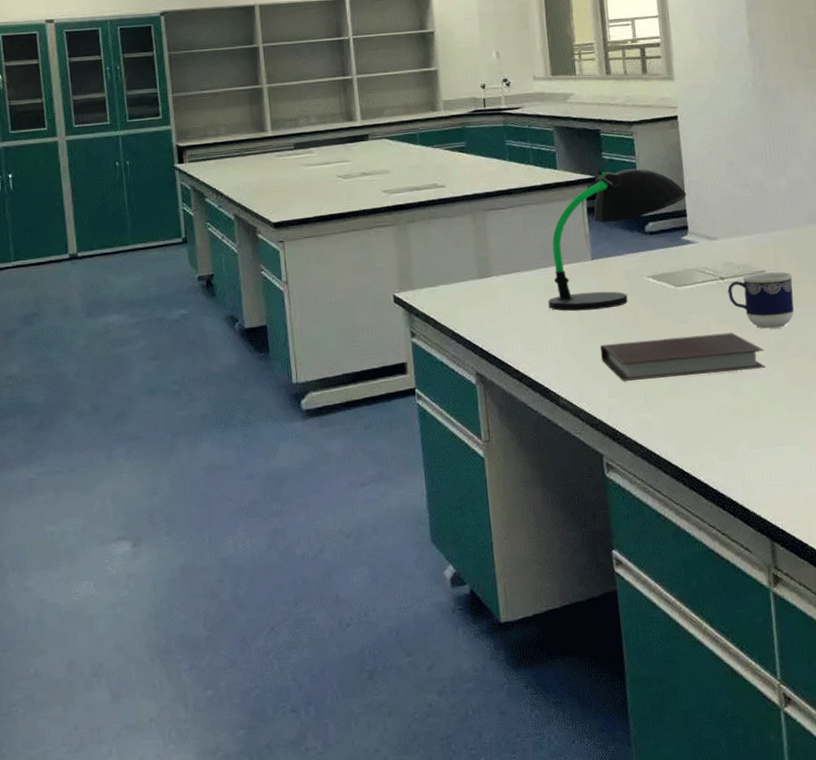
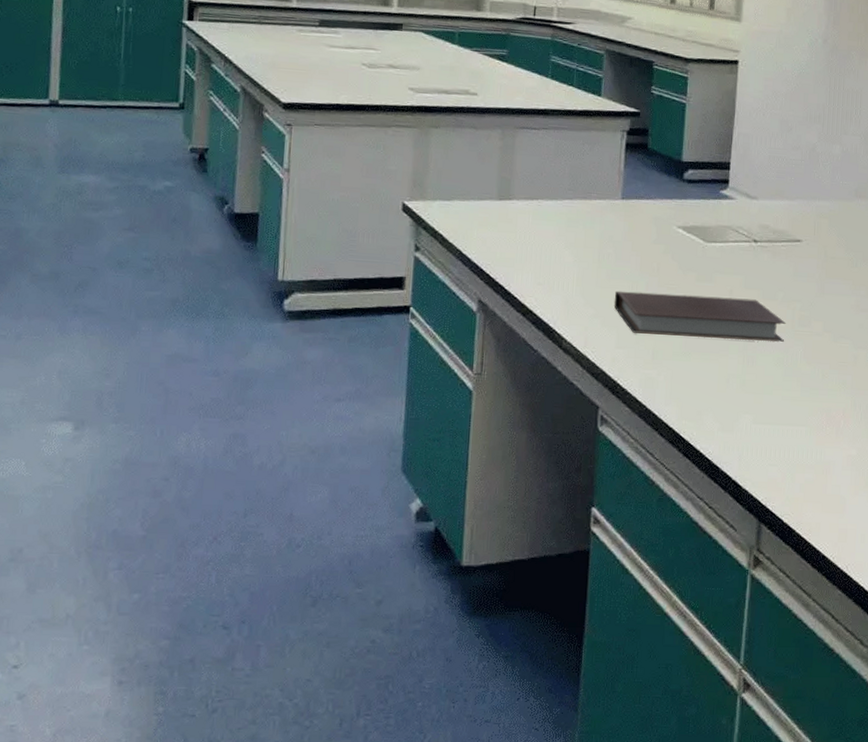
desk lamp: present [548,168,687,311] -> none [567,104,734,254]
cup: present [727,271,794,329] -> none [758,241,829,303]

